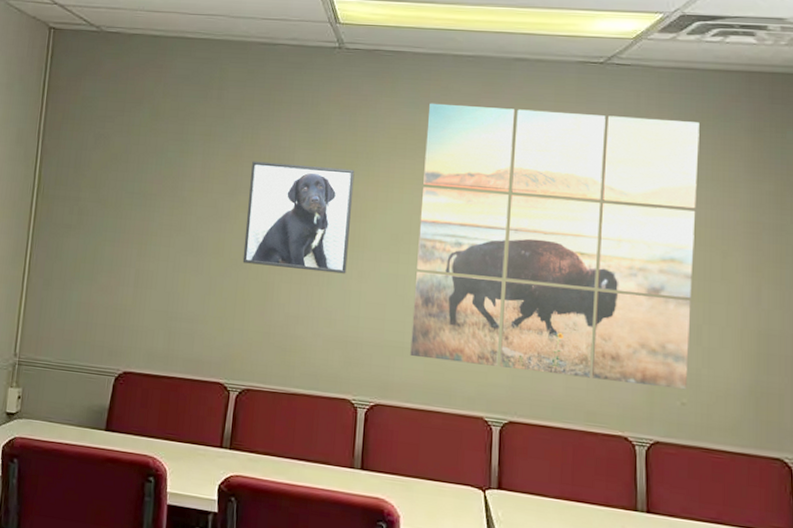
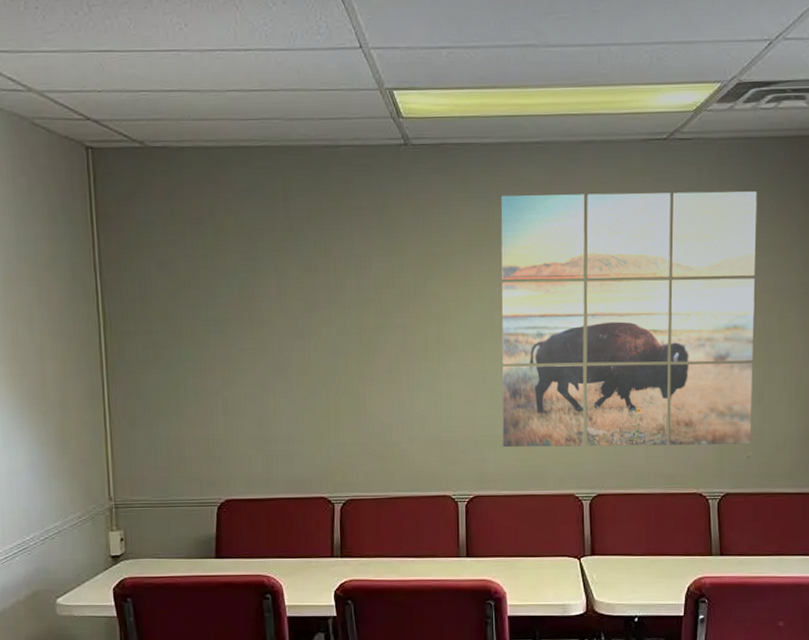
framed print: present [242,161,355,274] -> none [329,272,435,378]

